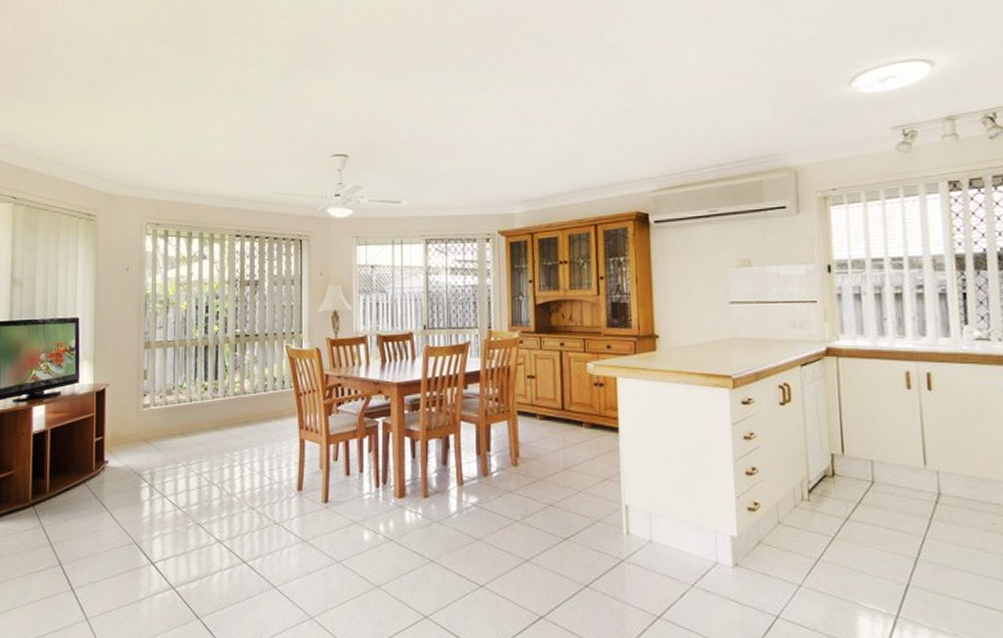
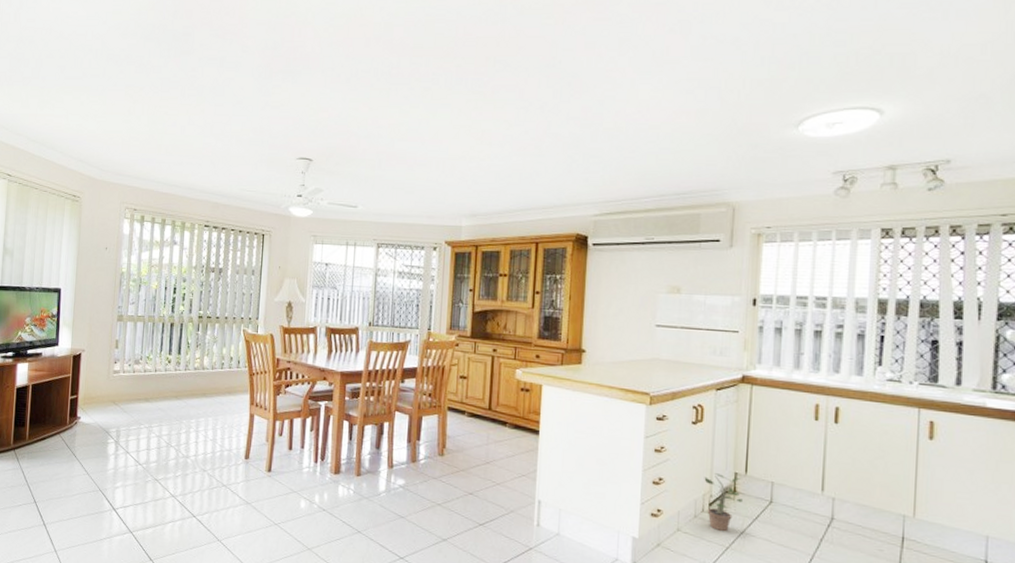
potted plant: none [799,456,843,521] -> present [704,473,743,532]

